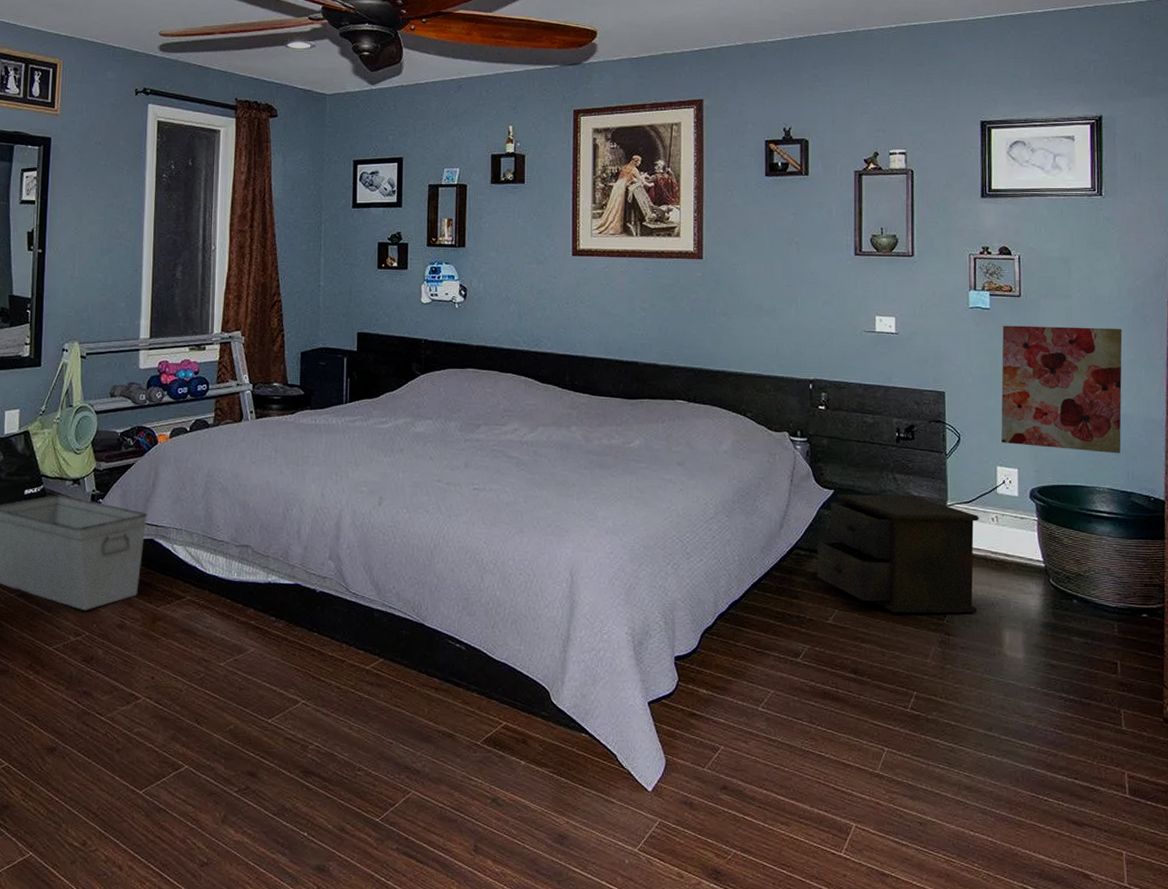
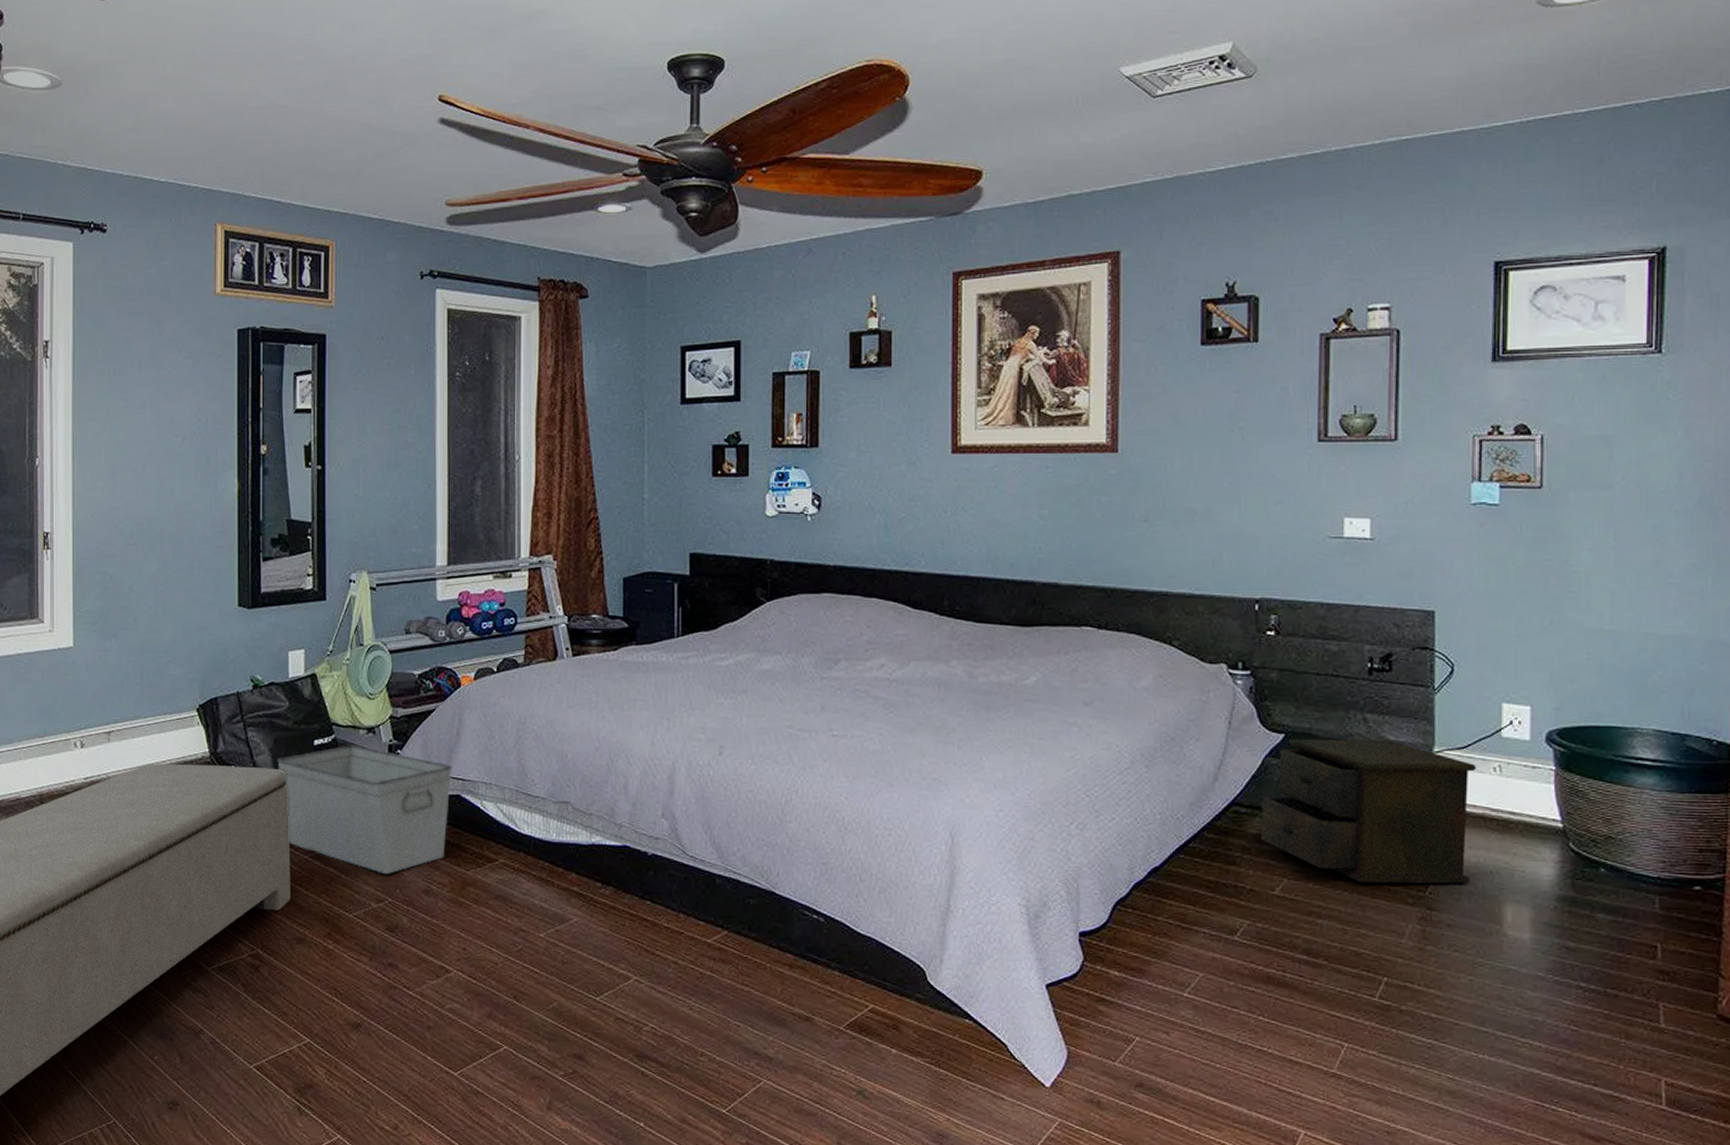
wall art: present [1001,325,1122,454] -> none [1510,525,1682,686]

